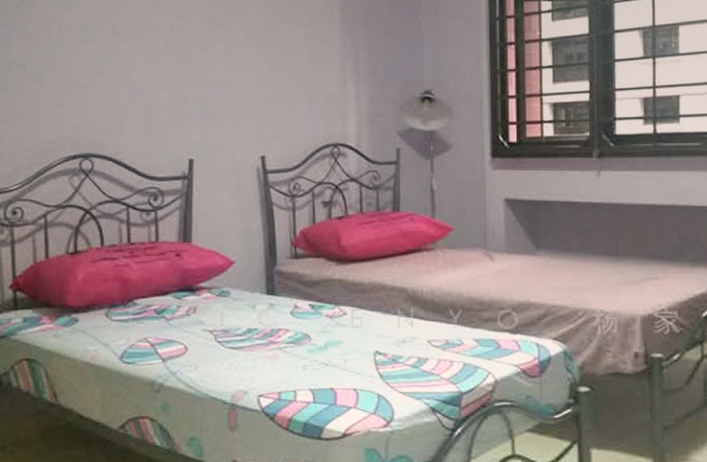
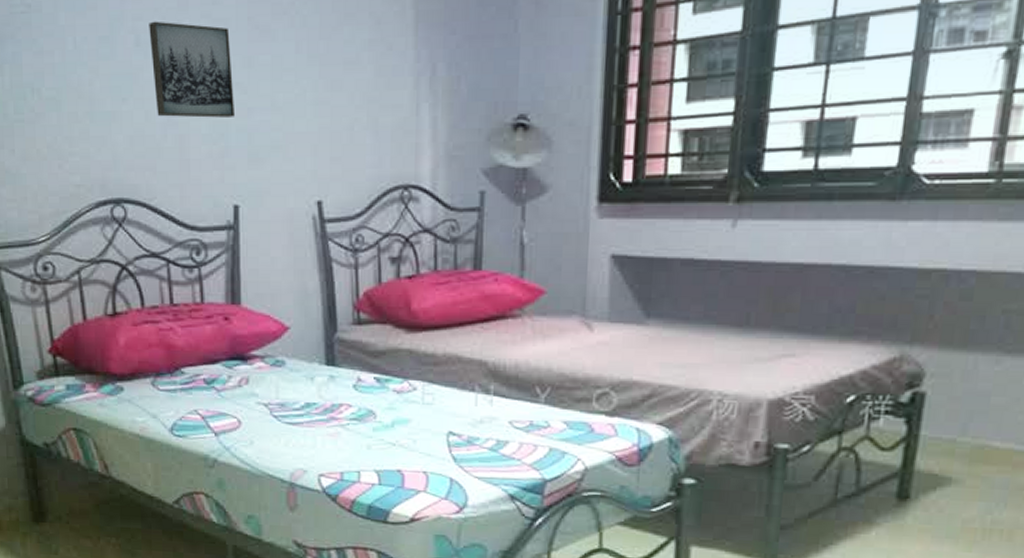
wall art: none [124,15,194,90] -> present [149,21,236,118]

